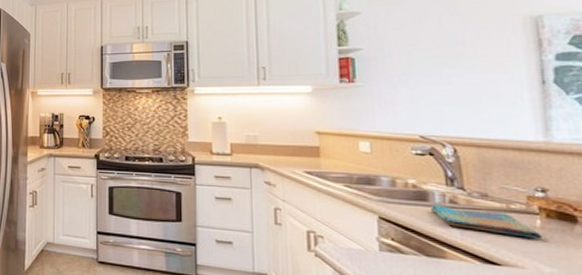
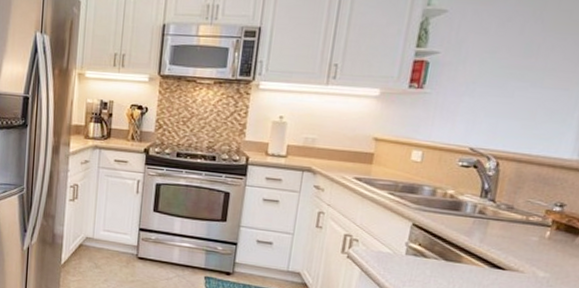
dish towel: present [430,204,542,239] -> none [459,214,547,248]

